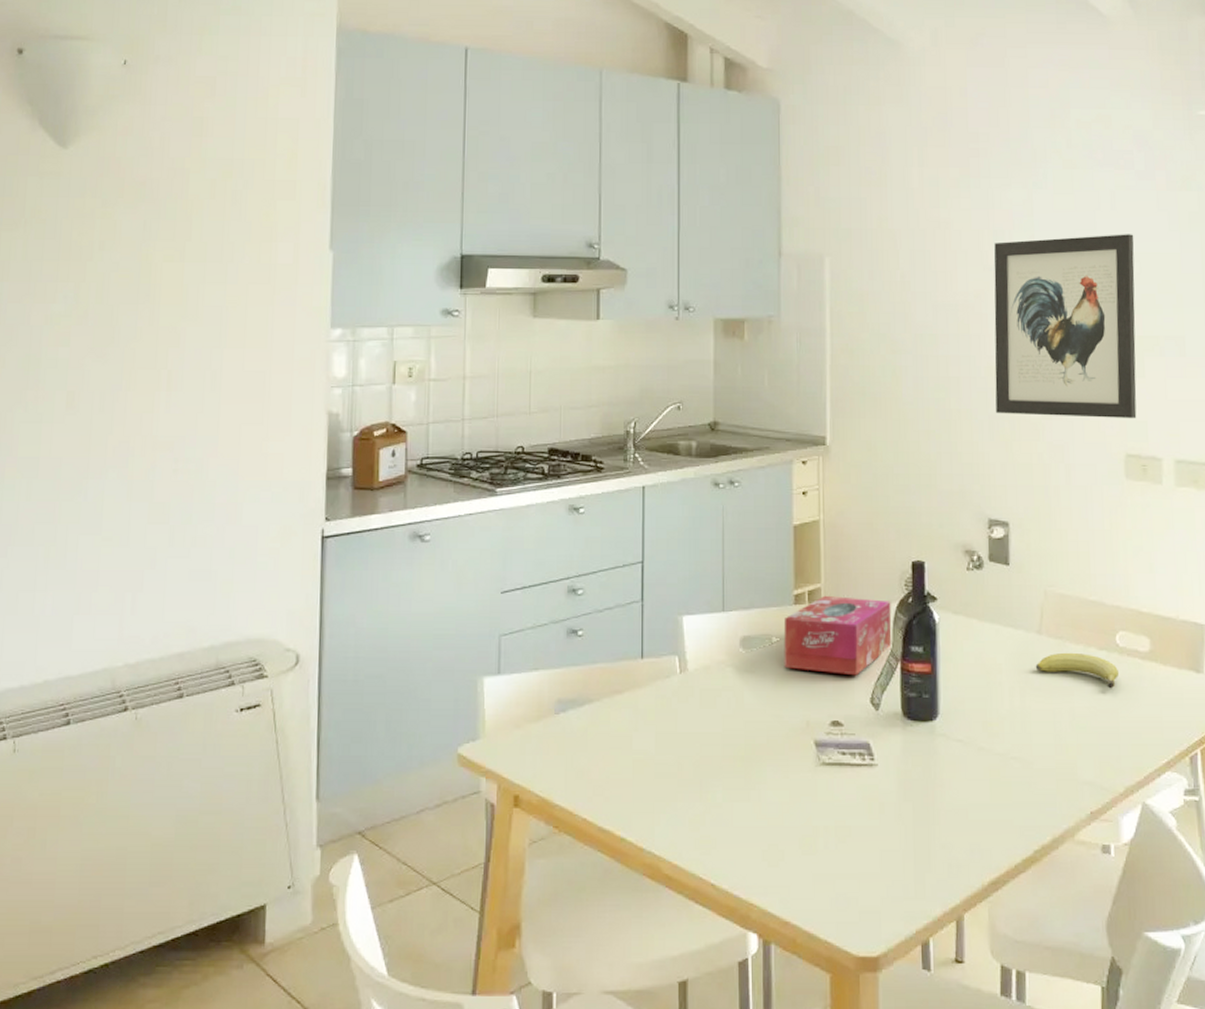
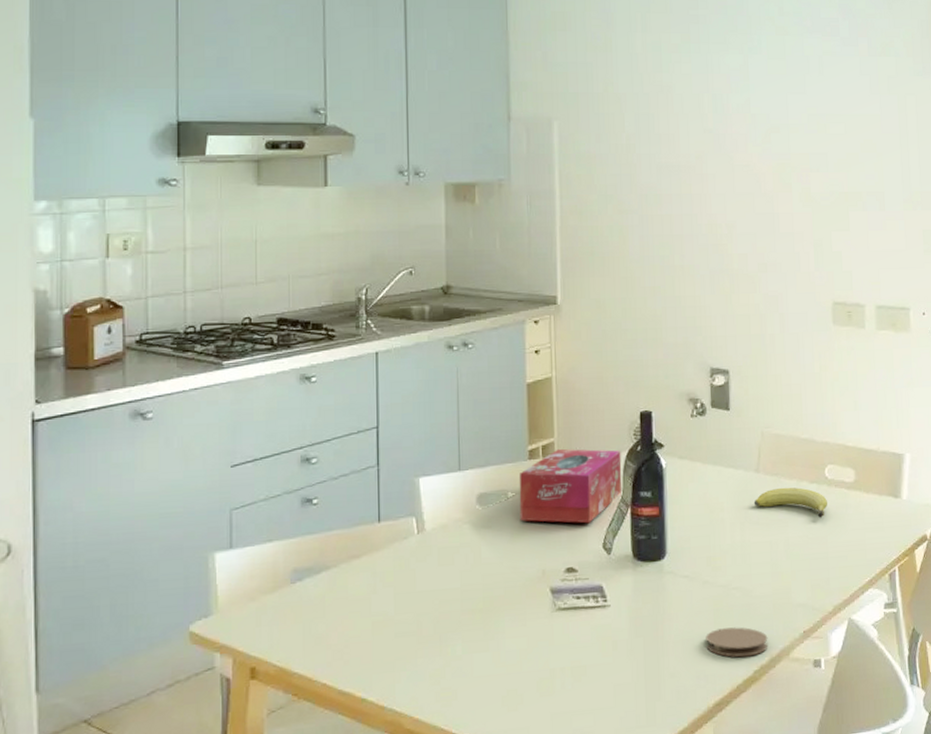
coaster: none [981,800,1051,834] -> present [706,627,768,658]
wall art: present [994,234,1137,419] -> none [713,97,843,270]

